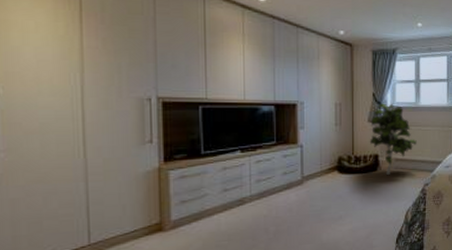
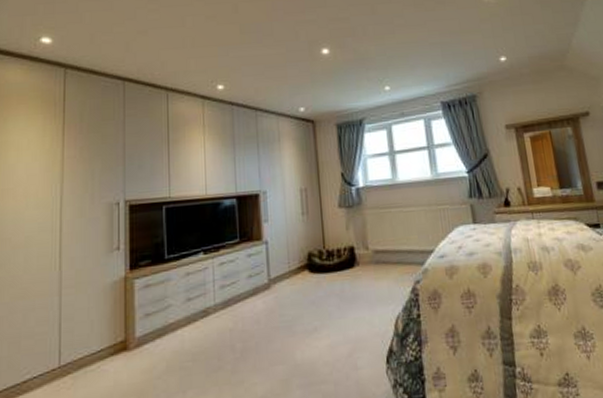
indoor plant: present [369,103,417,175] -> none [341,182,399,272]

